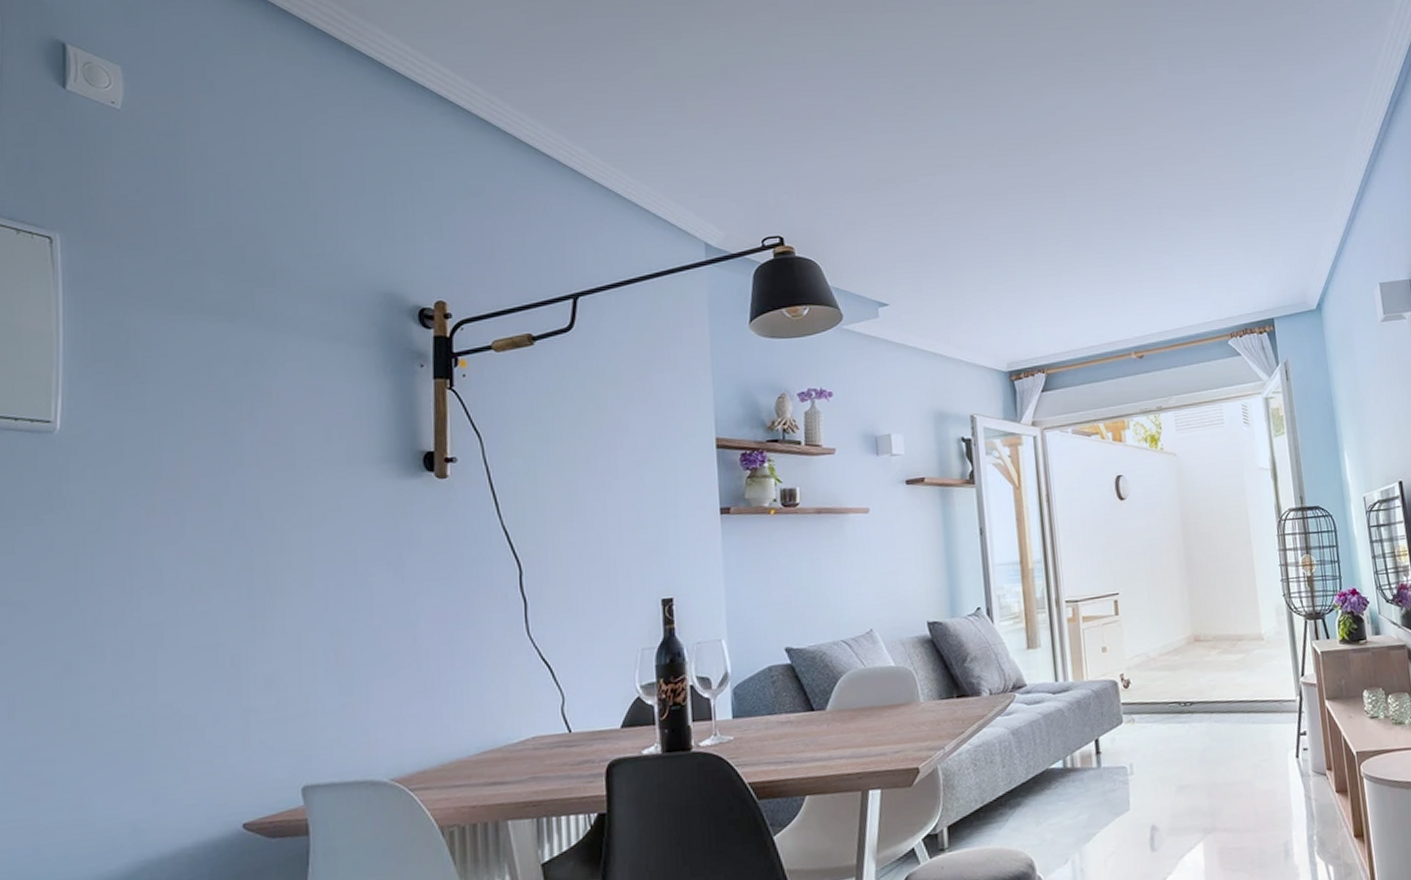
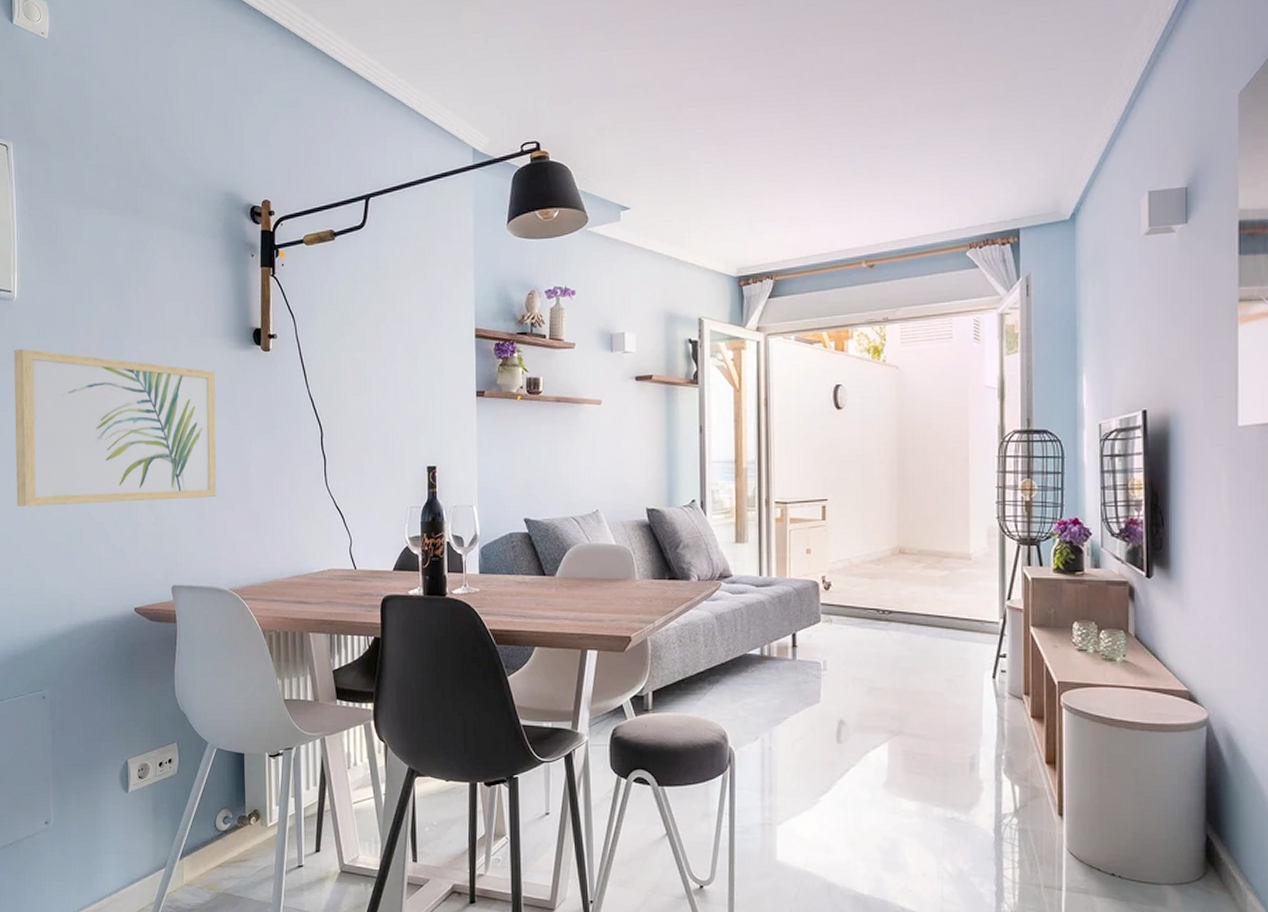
wall art: none [49,495,371,708] -> present [14,349,217,506]

